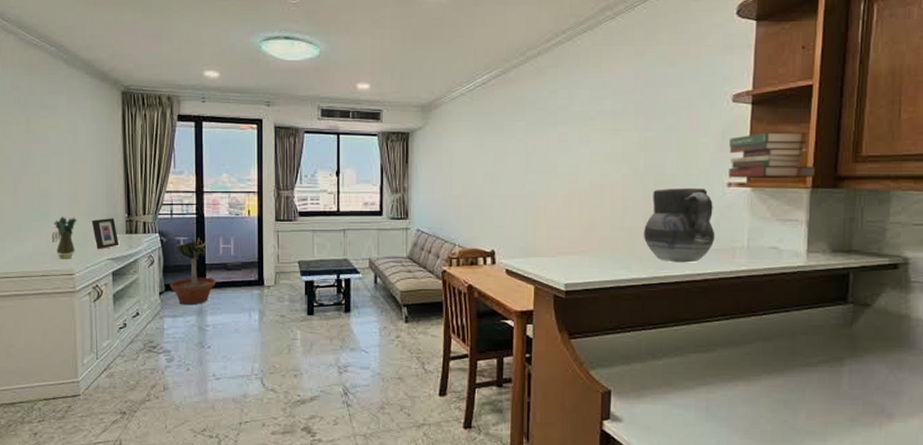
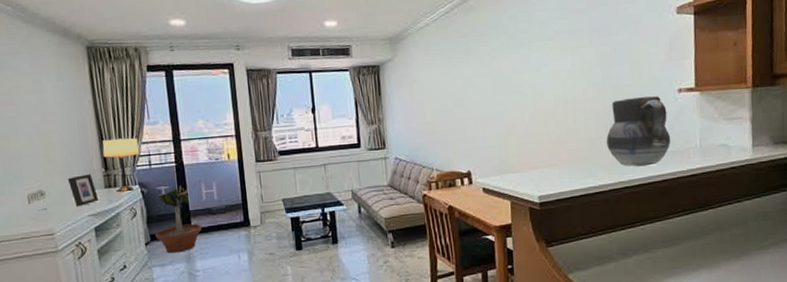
vase: present [54,215,77,259] -> none [28,176,54,220]
table lamp: none [127,185,162,239] -> present [102,138,139,193]
books: present [727,132,816,178] -> none [677,36,755,84]

